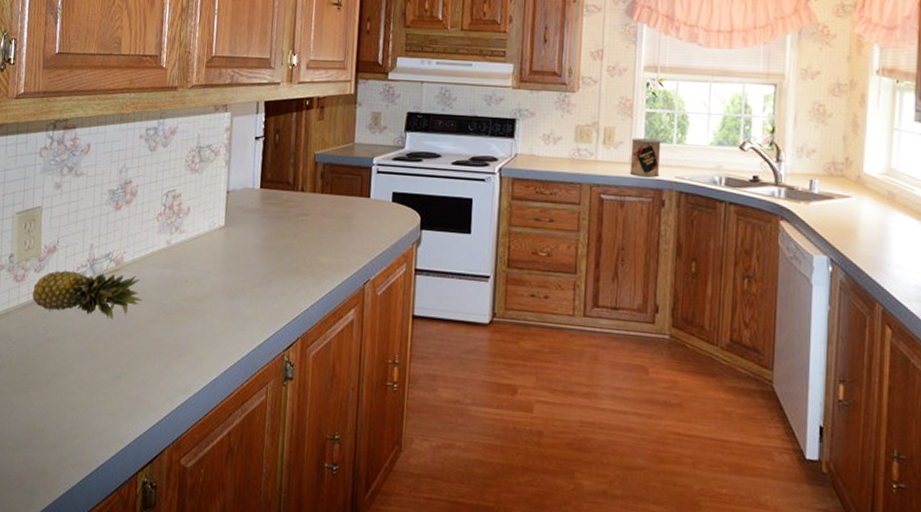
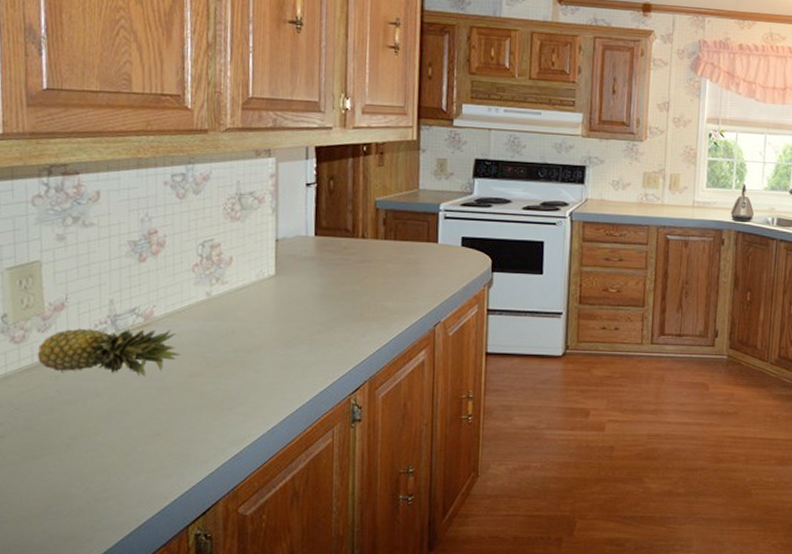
tin can: present [629,138,661,178] -> none [693,184,722,219]
kettle: none [671,138,699,182] -> present [730,184,755,222]

